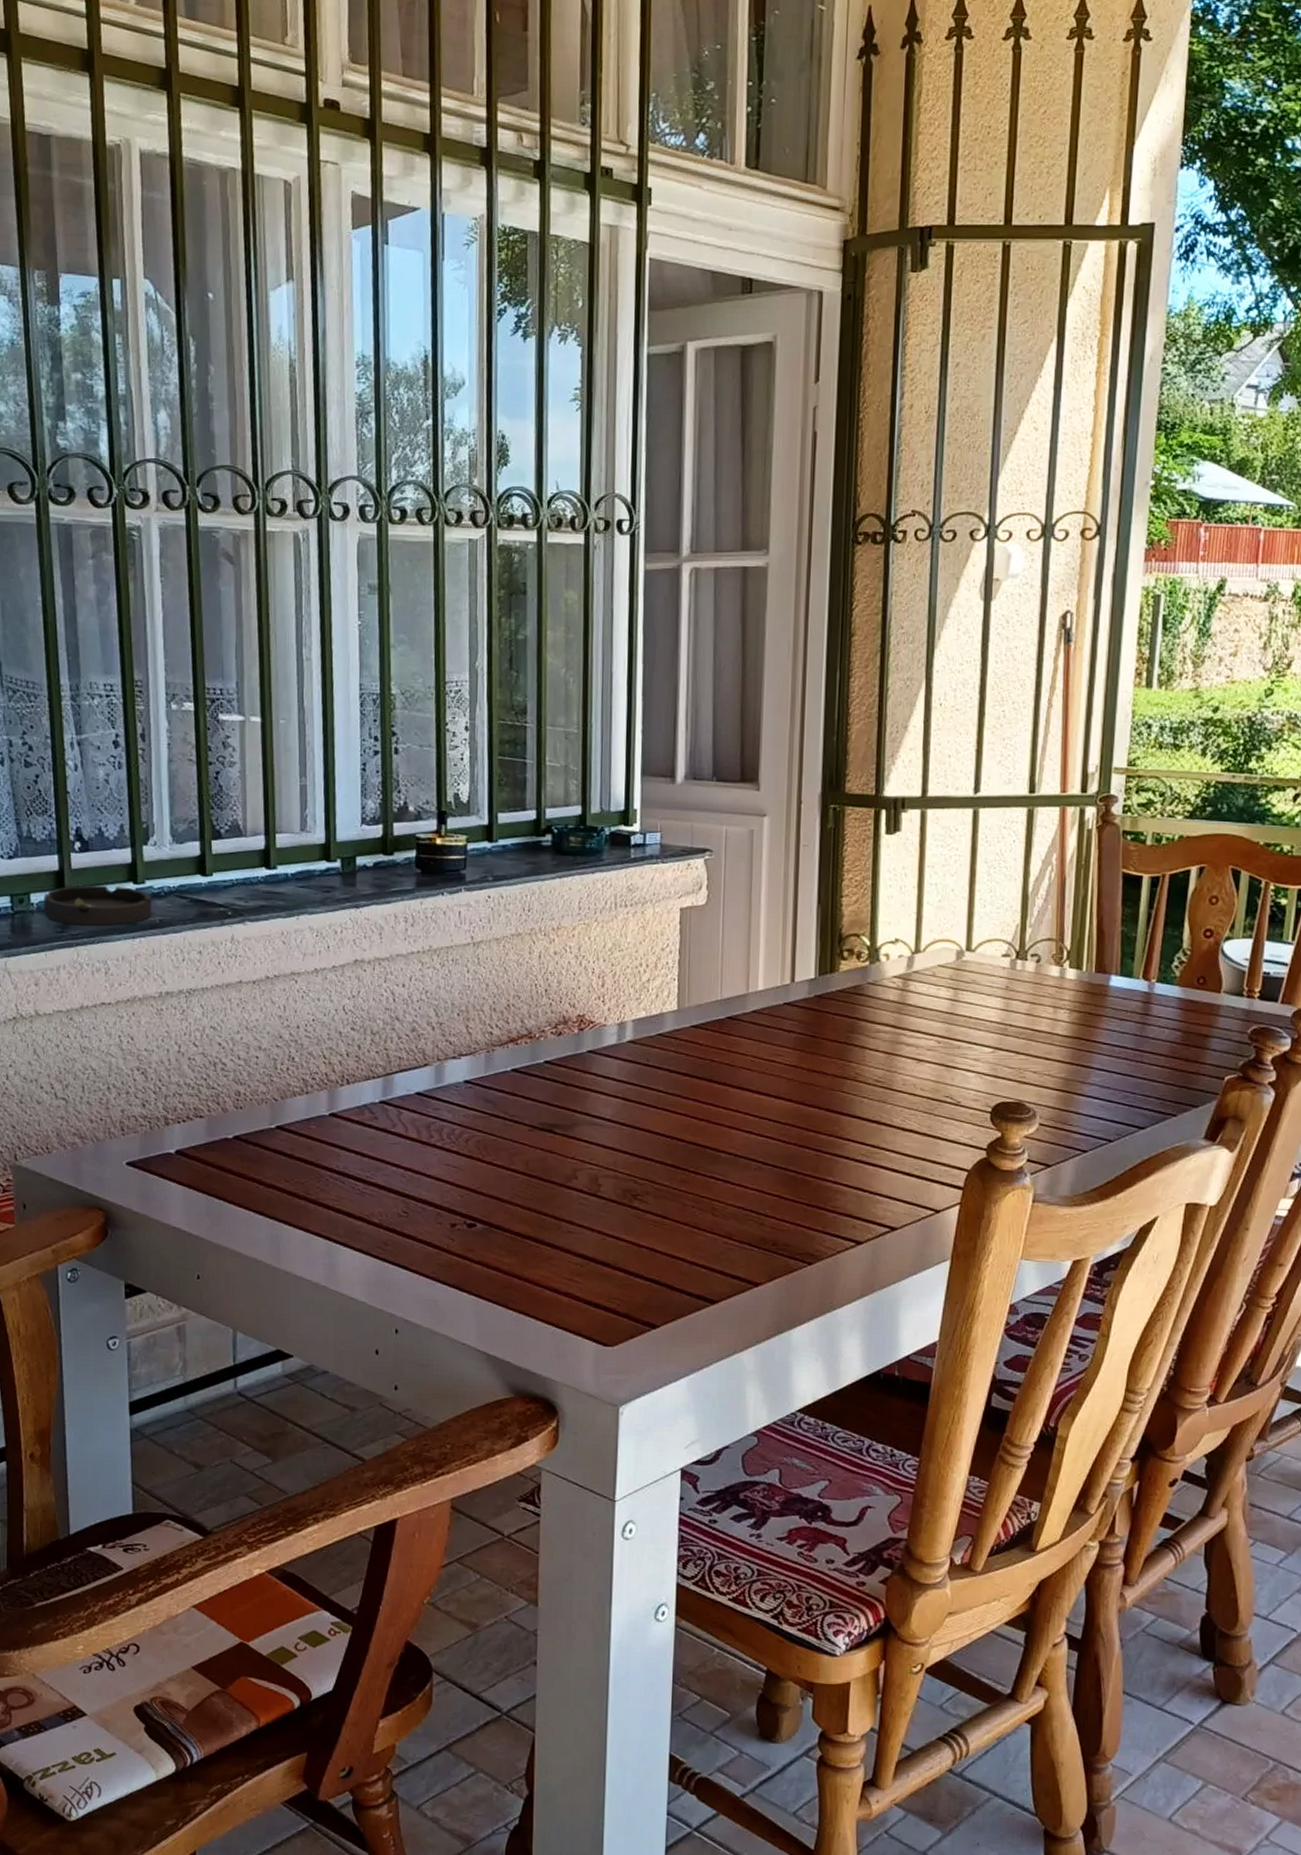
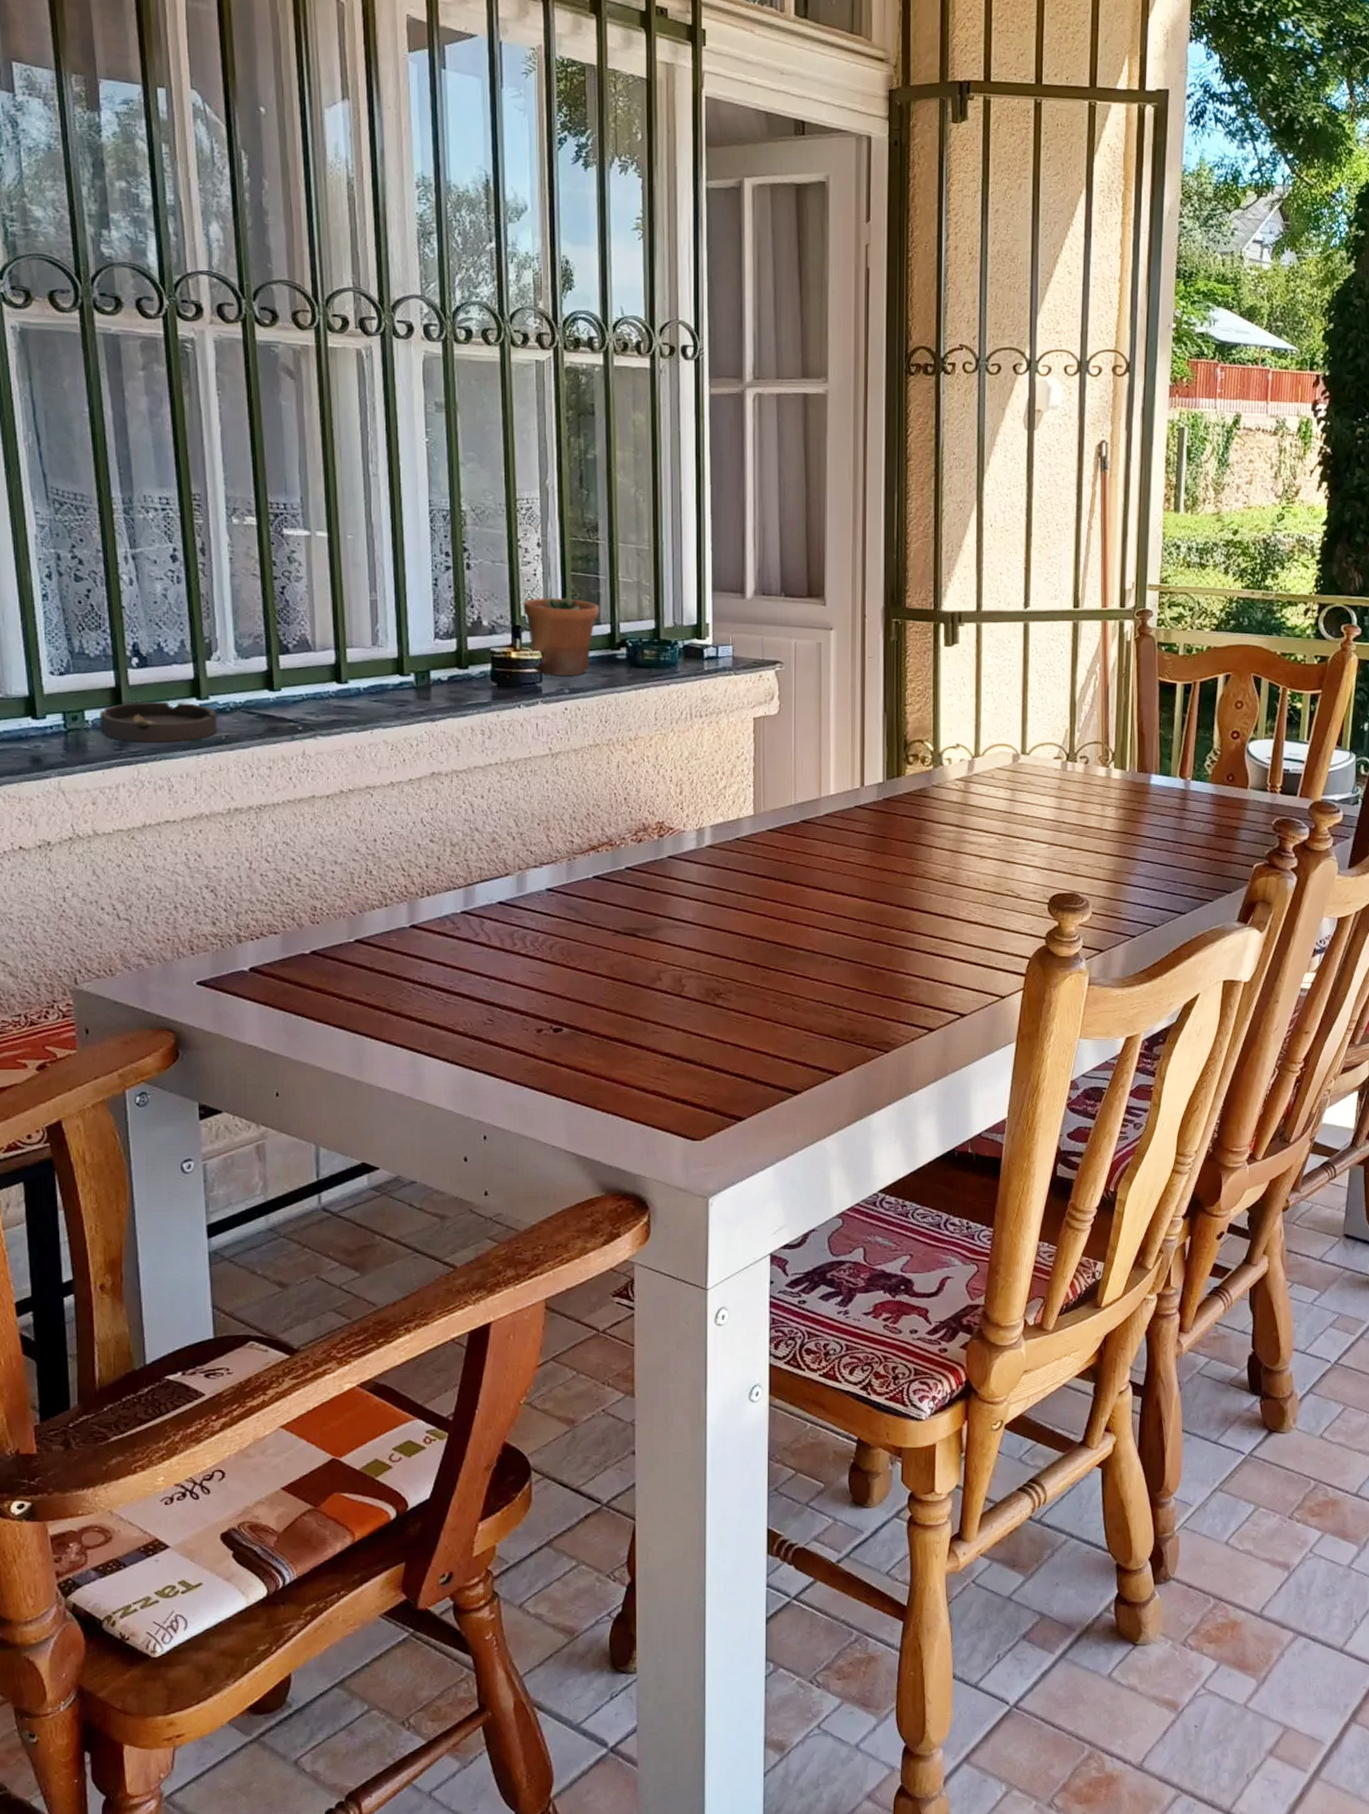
planter: none [449,781,525,863] -> present [523,596,599,676]

